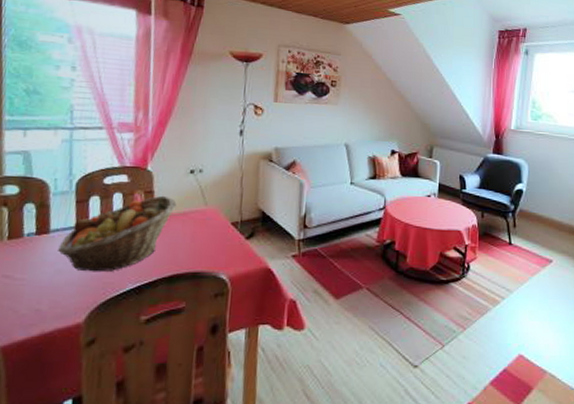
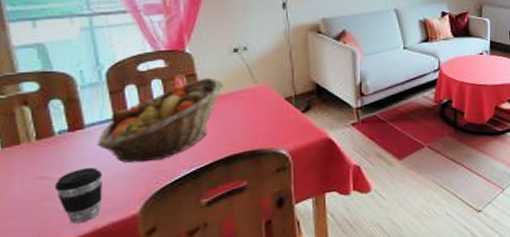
coffee cup: none [14,271,57,325] -> present [54,167,103,224]

